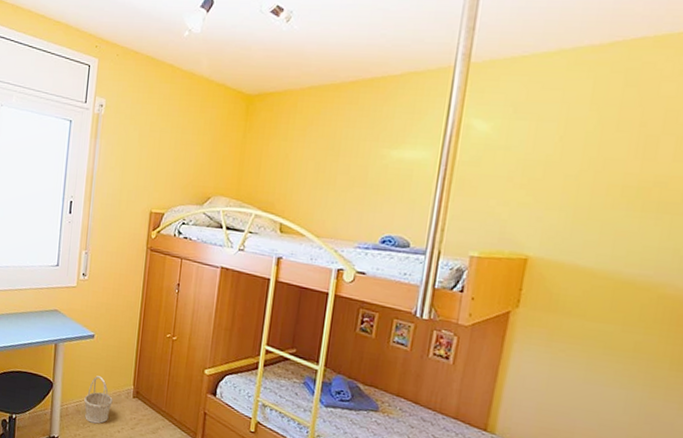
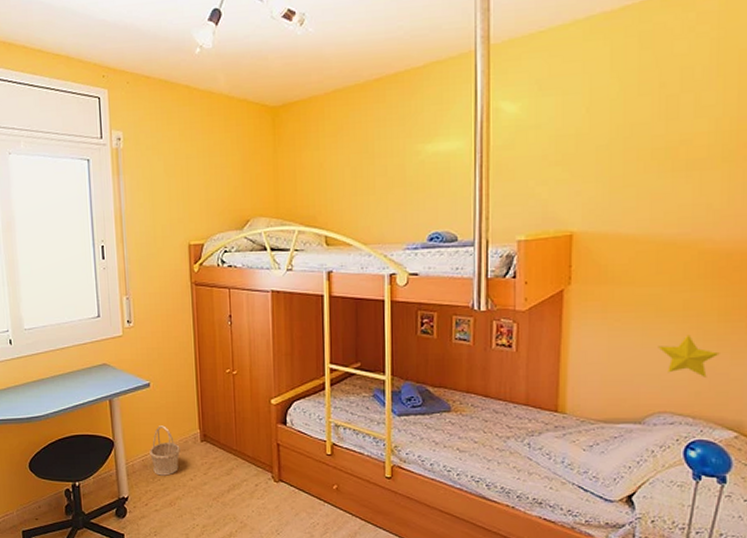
decorative star: none [601,377,667,424] -> present [658,334,720,377]

